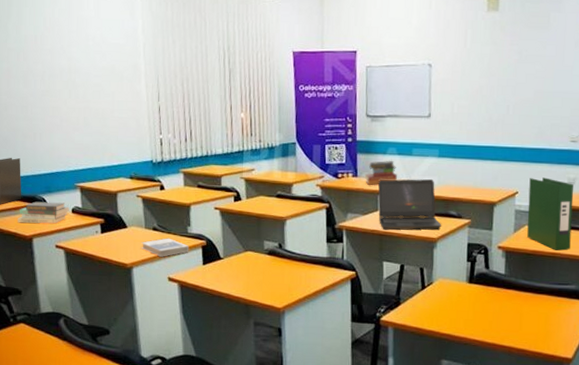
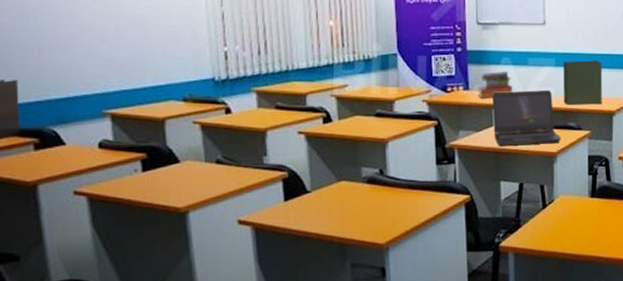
books: present [17,201,70,224] -> none [12,135,95,166]
hardback book: present [141,238,189,257] -> none [199,171,266,196]
binder: none [445,152,486,195] -> present [563,60,603,106]

